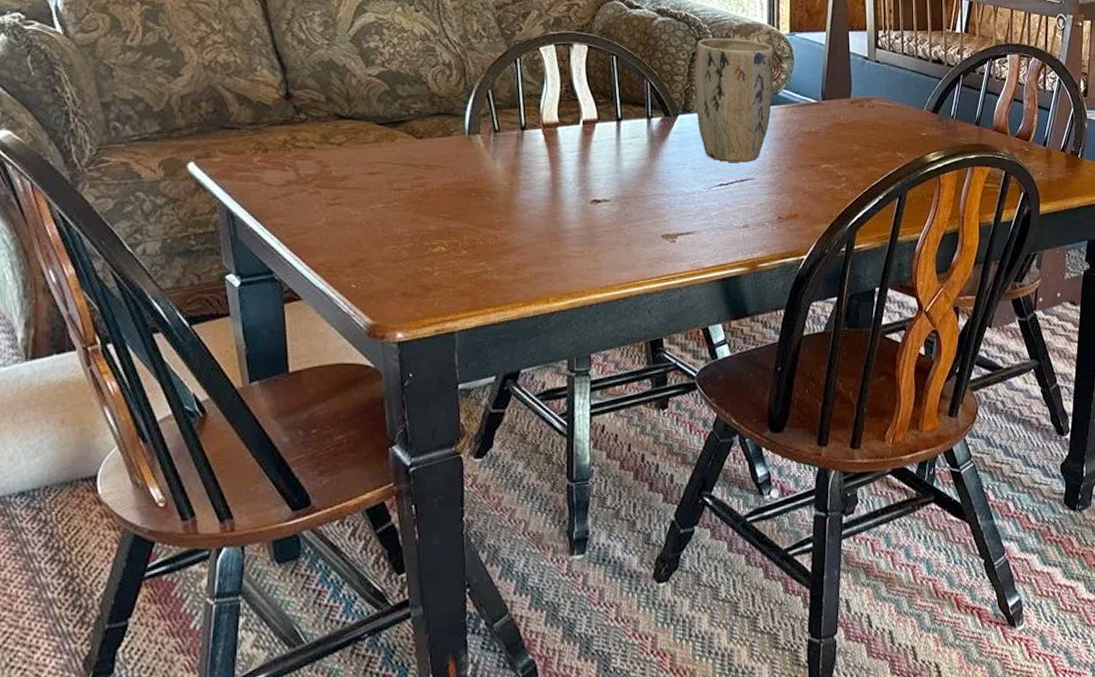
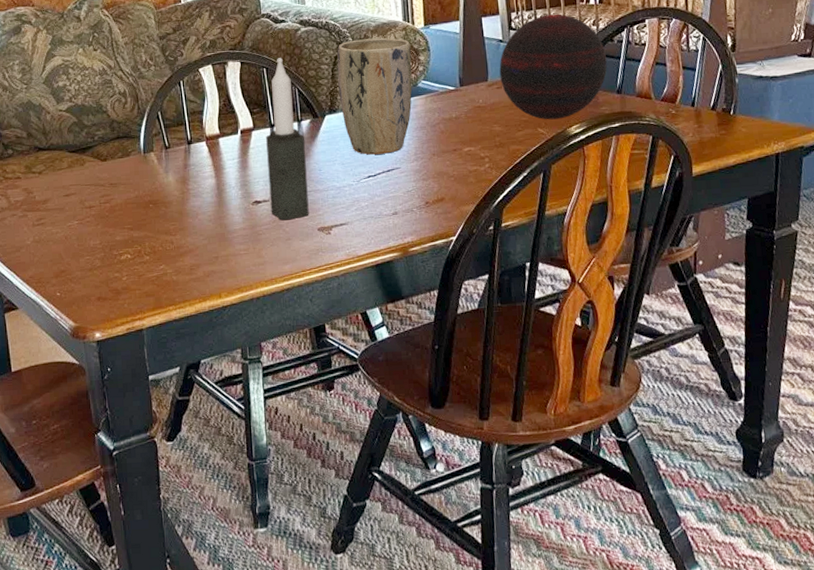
candle: none [611,47,654,224] -> present [266,58,309,221]
decorative orb: none [863,37,968,145] -> present [499,14,607,120]

